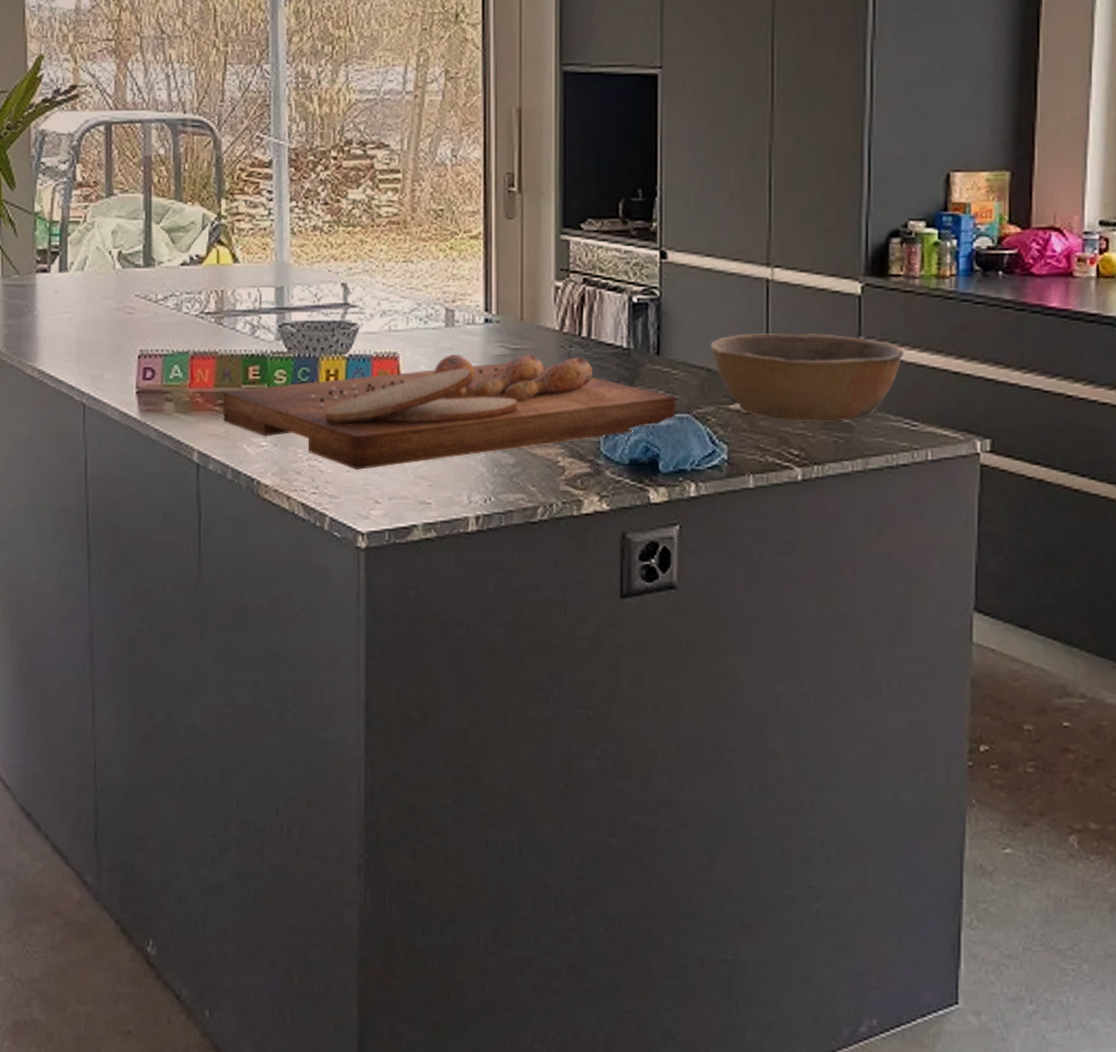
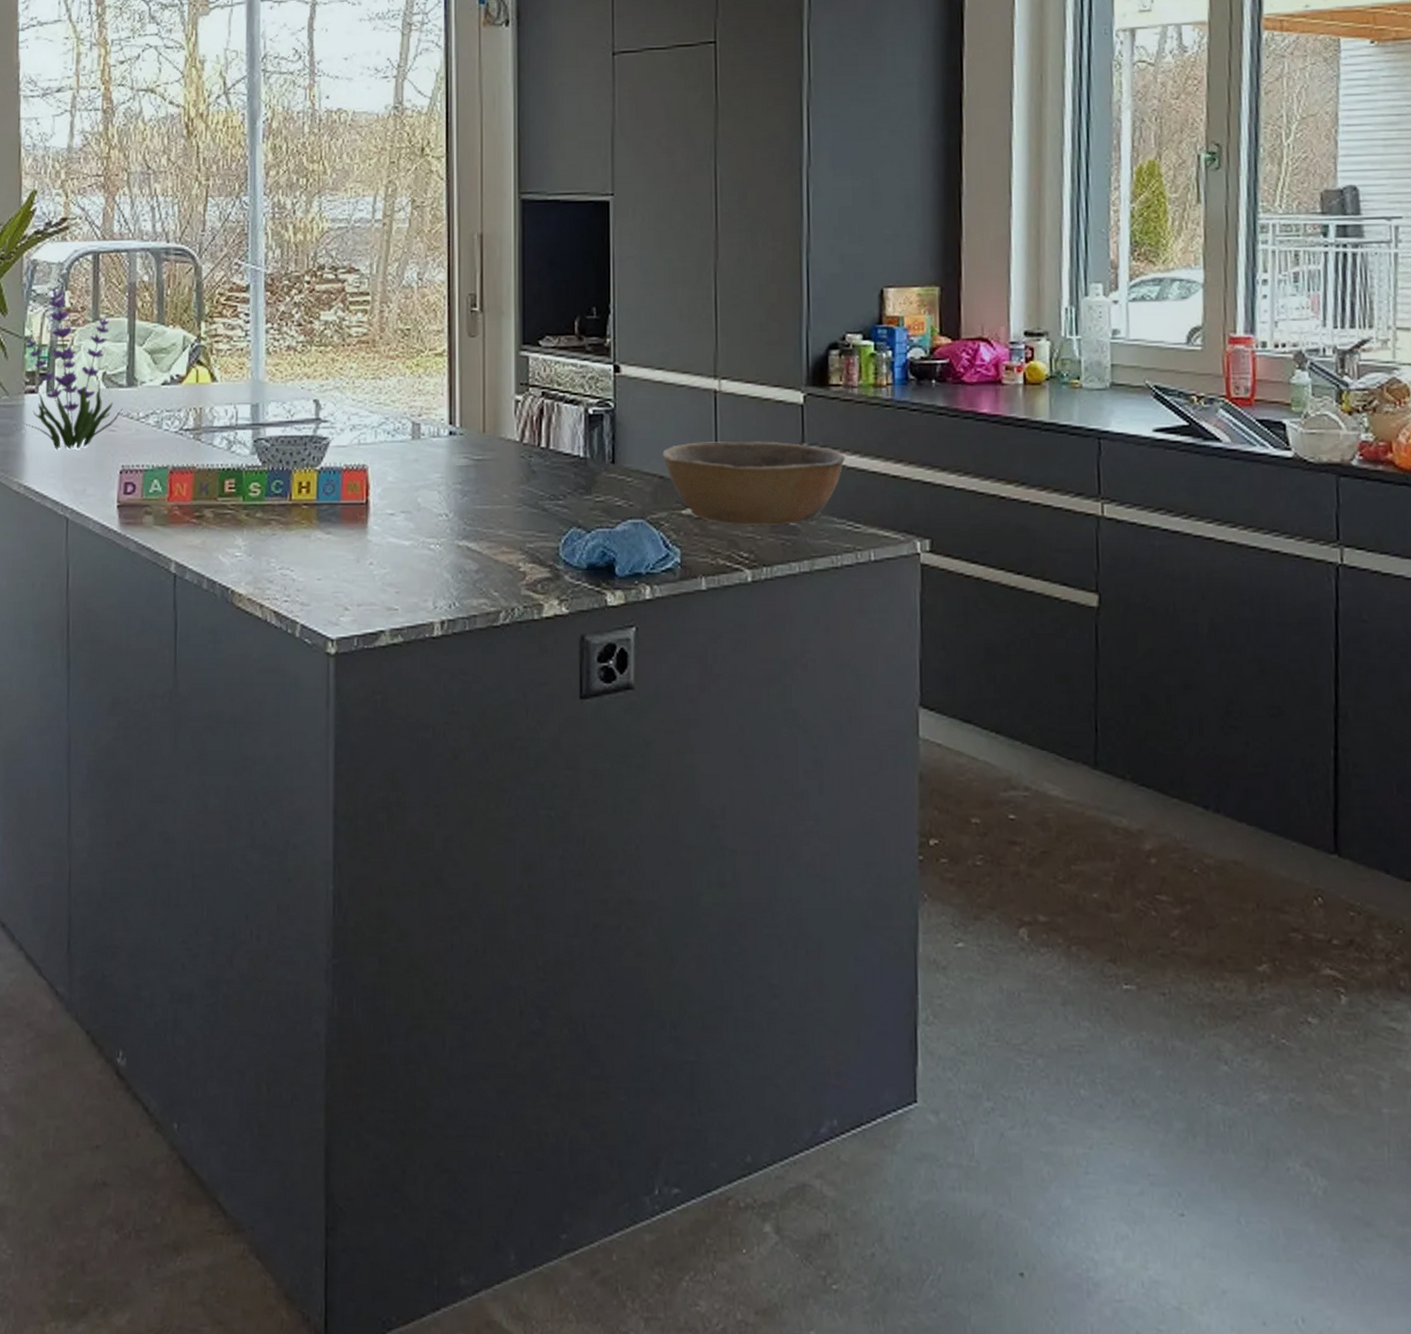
plant: none [35,162,140,333] -> present [23,289,123,451]
cutting board: present [222,355,676,470] -> none [199,465,631,578]

